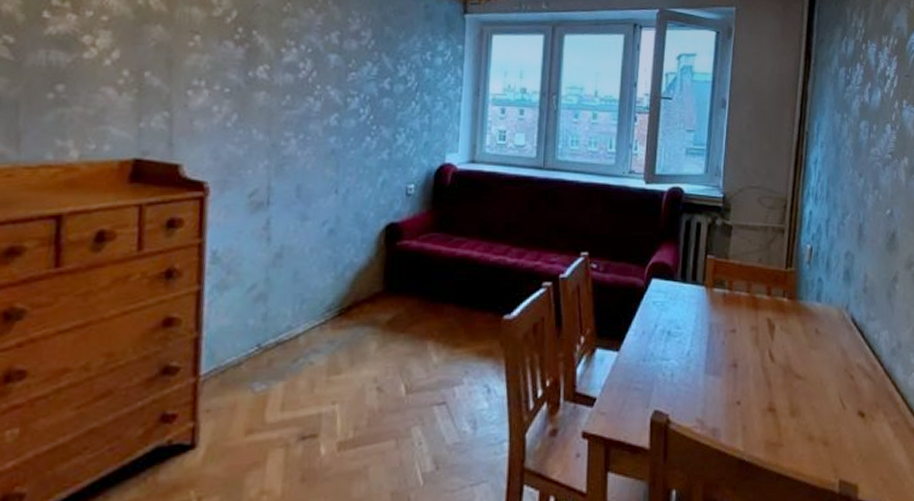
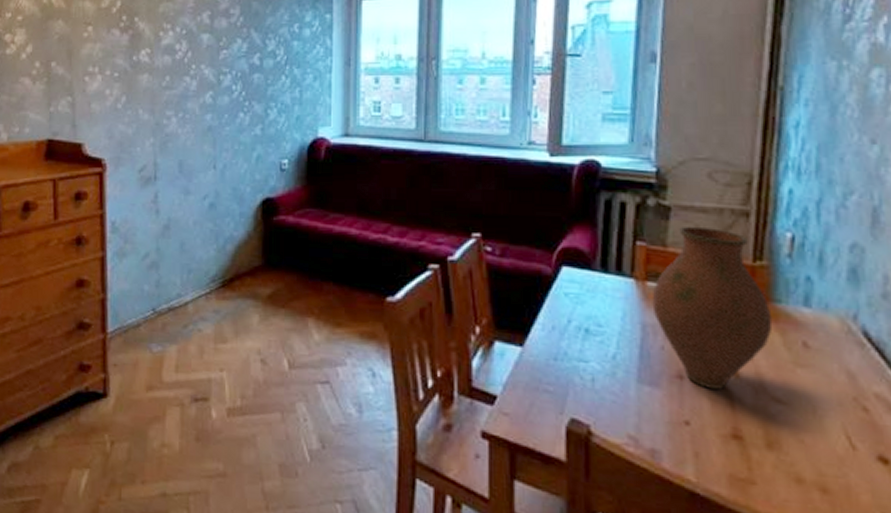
vase: none [717,241,797,373] -> present [652,226,773,390]

